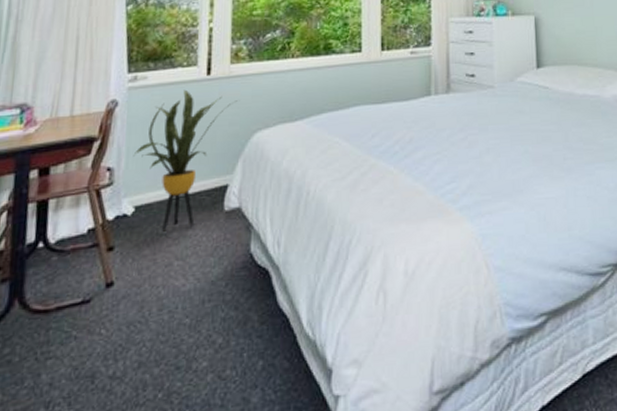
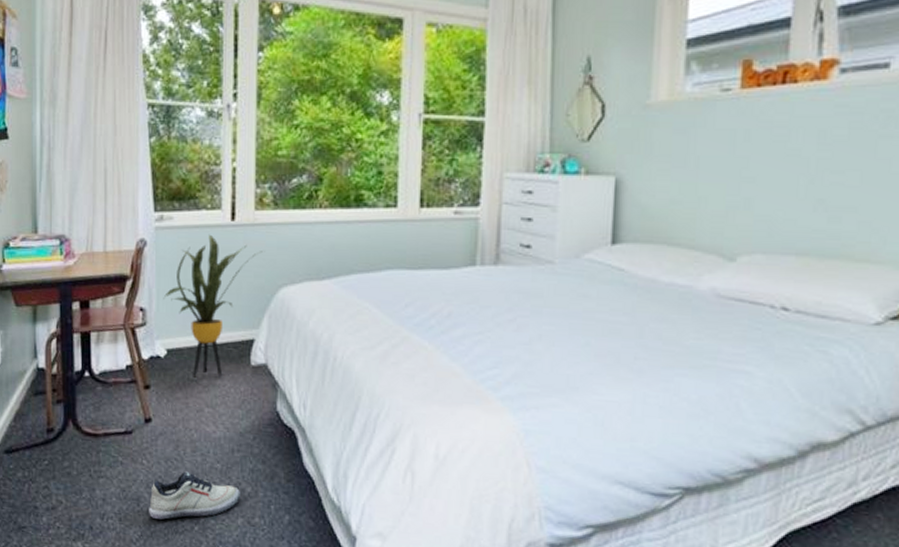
shoe: none [105,333,210,395] -> present [149,471,240,520]

